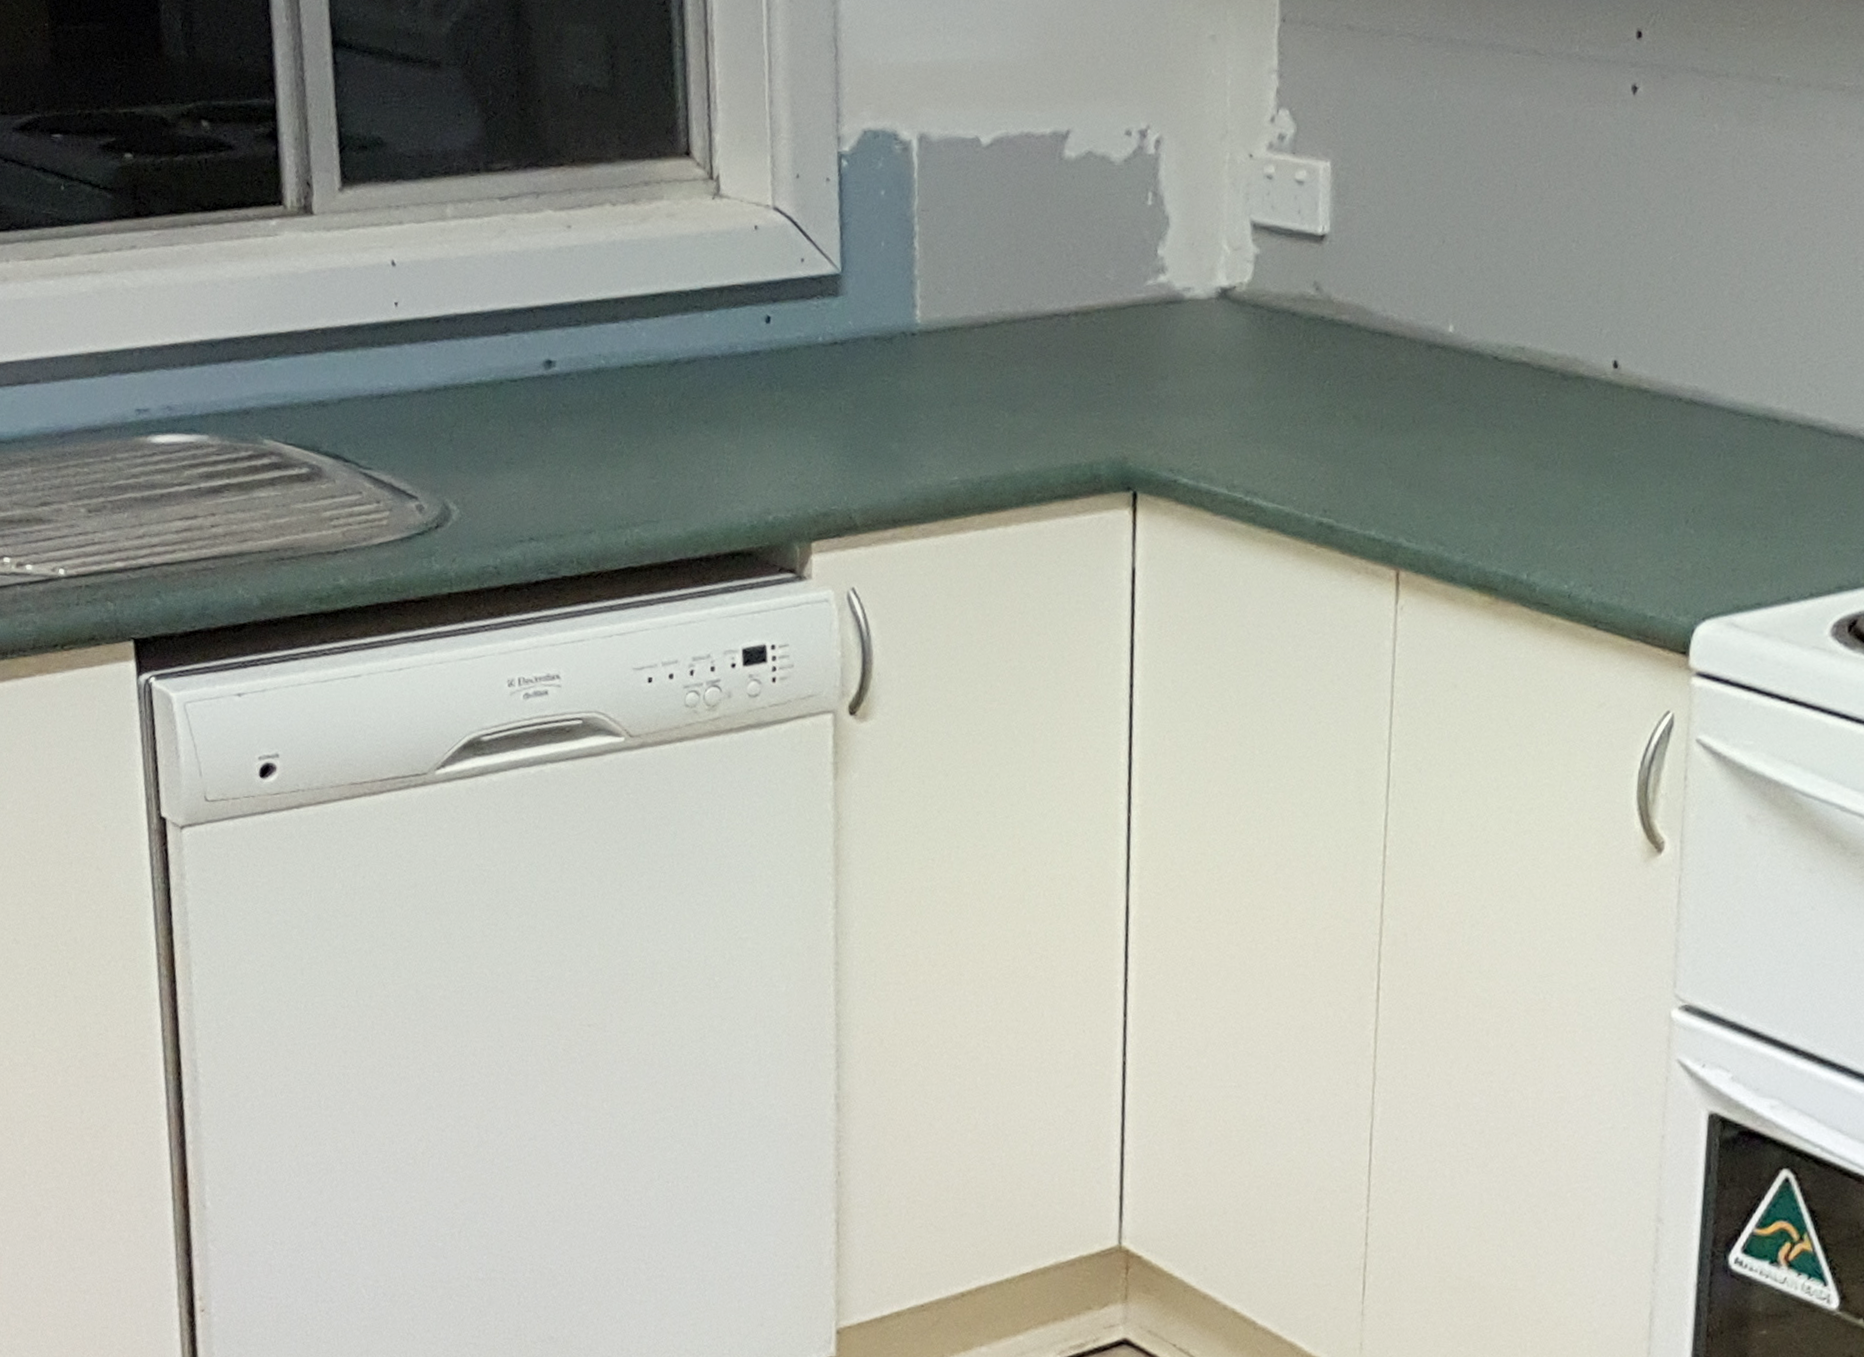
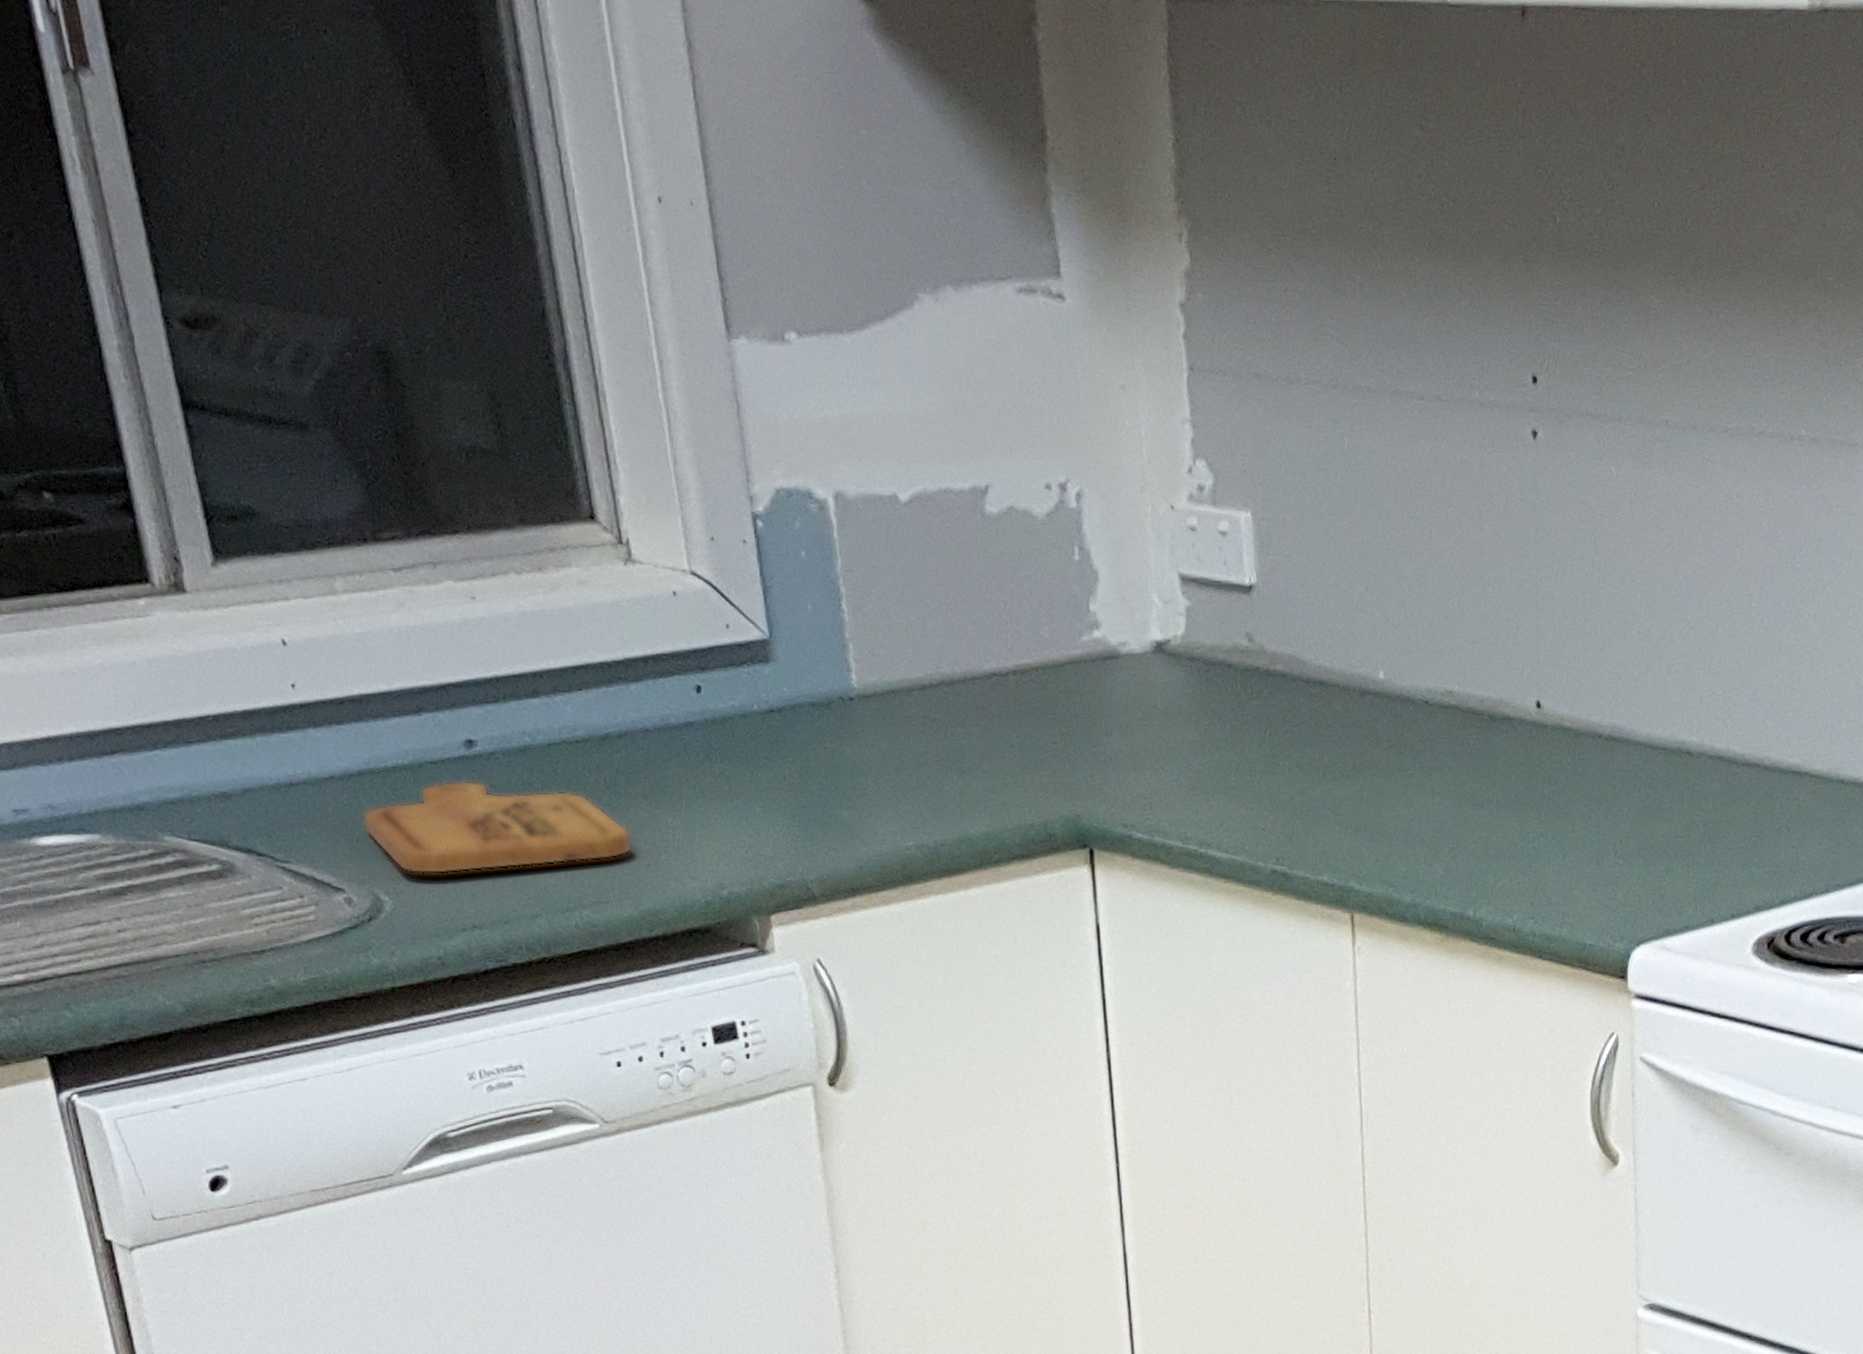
cutting board: none [442,398,689,487] -> present [362,780,633,874]

